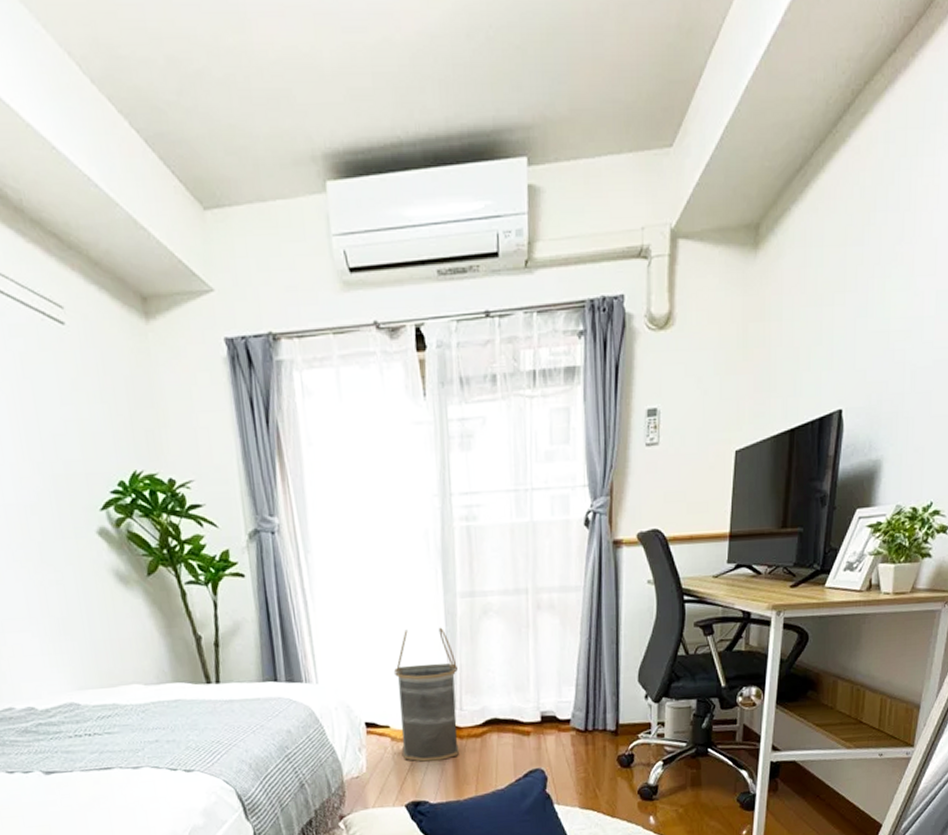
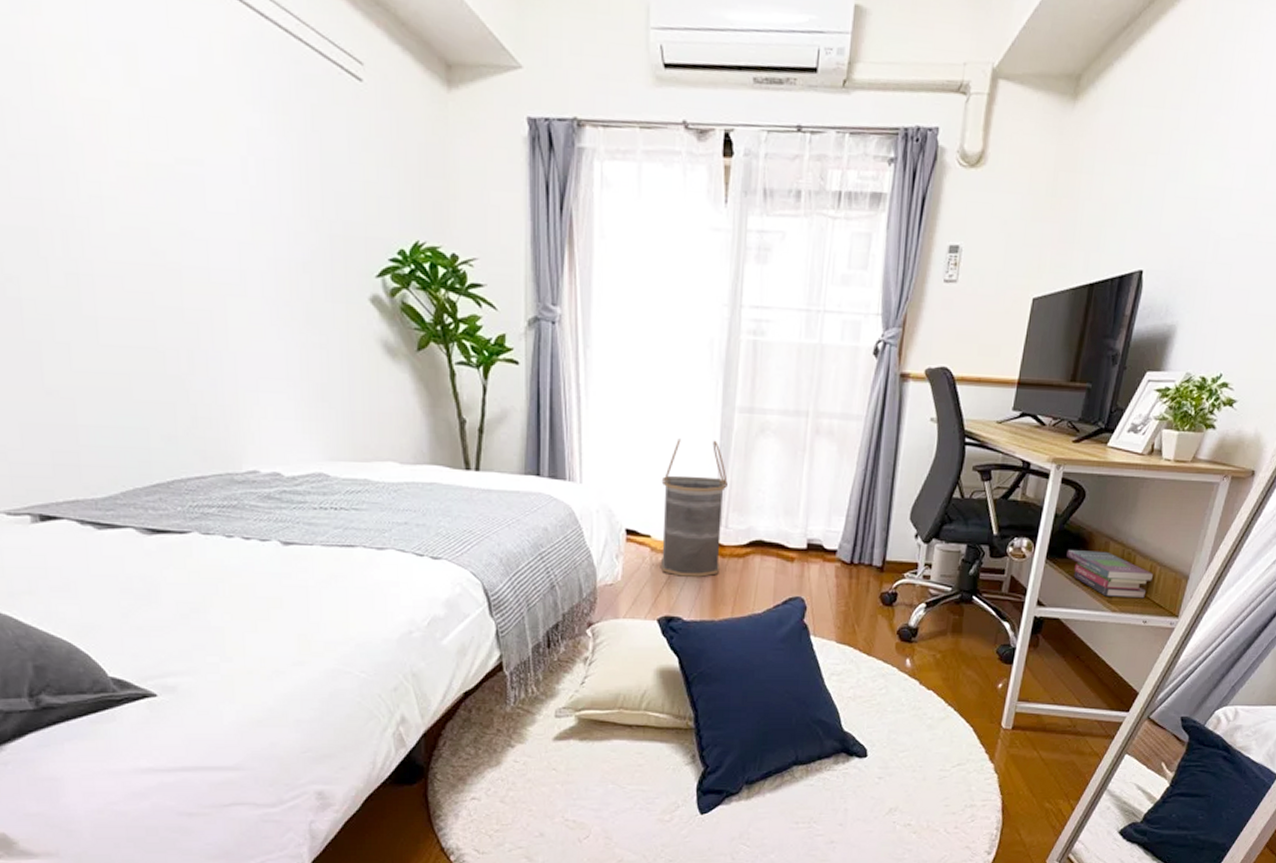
books: none [796,690,884,735] -> present [1066,550,1153,599]

